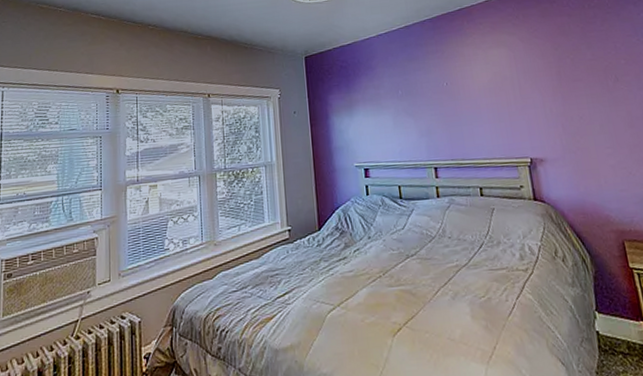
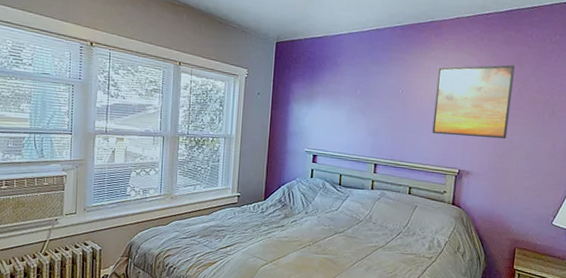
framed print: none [479,36,574,124] -> present [432,64,515,138]

